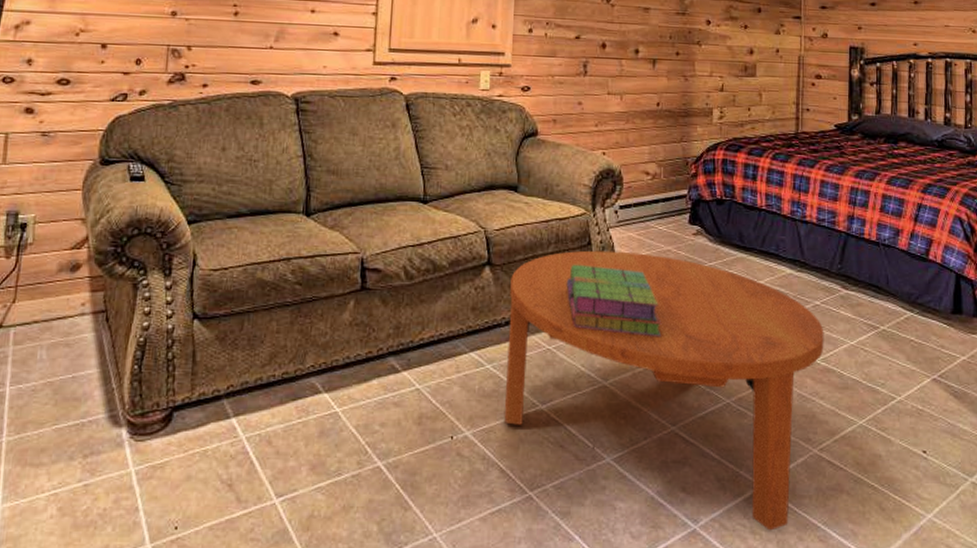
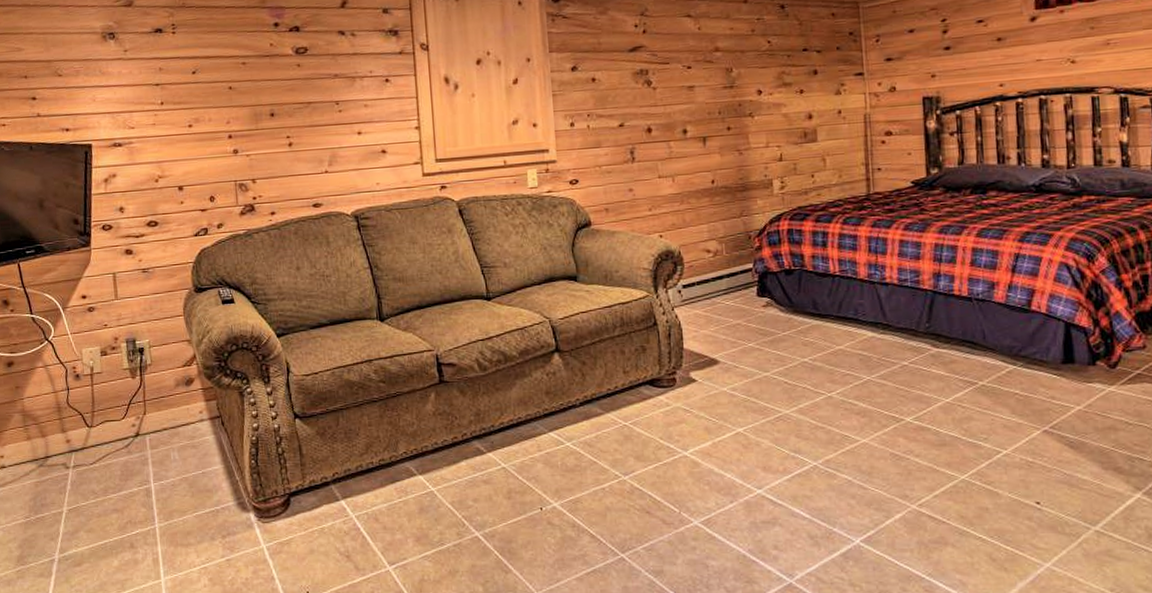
coffee table: present [504,250,824,531] -> none [580,328,916,583]
stack of books: present [566,265,662,337] -> none [636,345,739,408]

